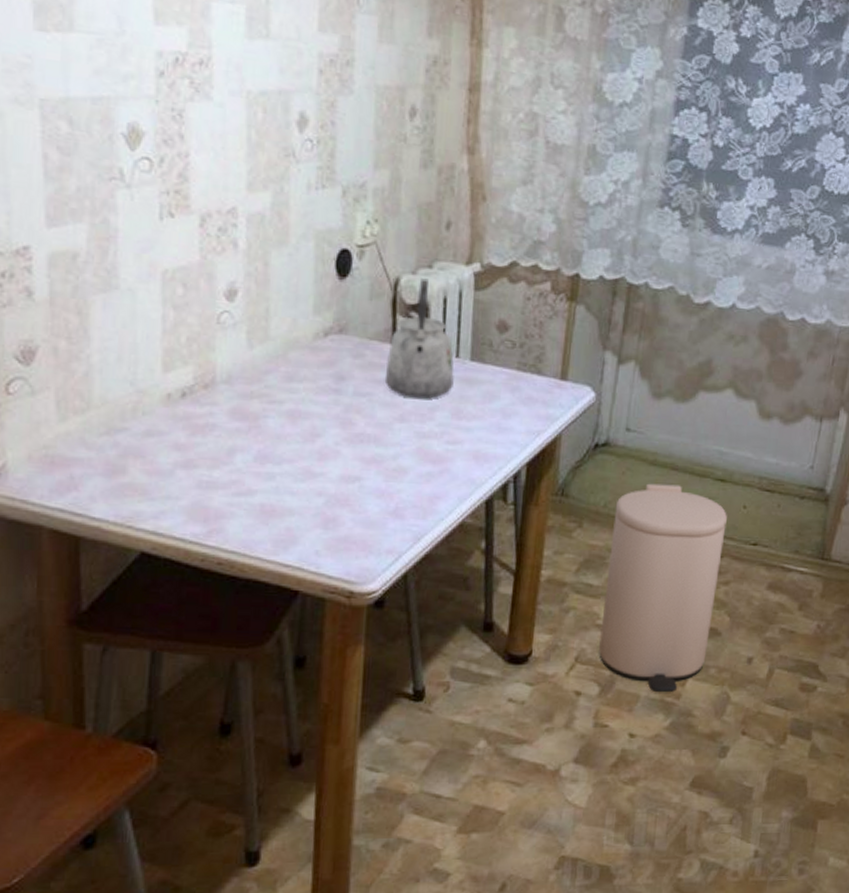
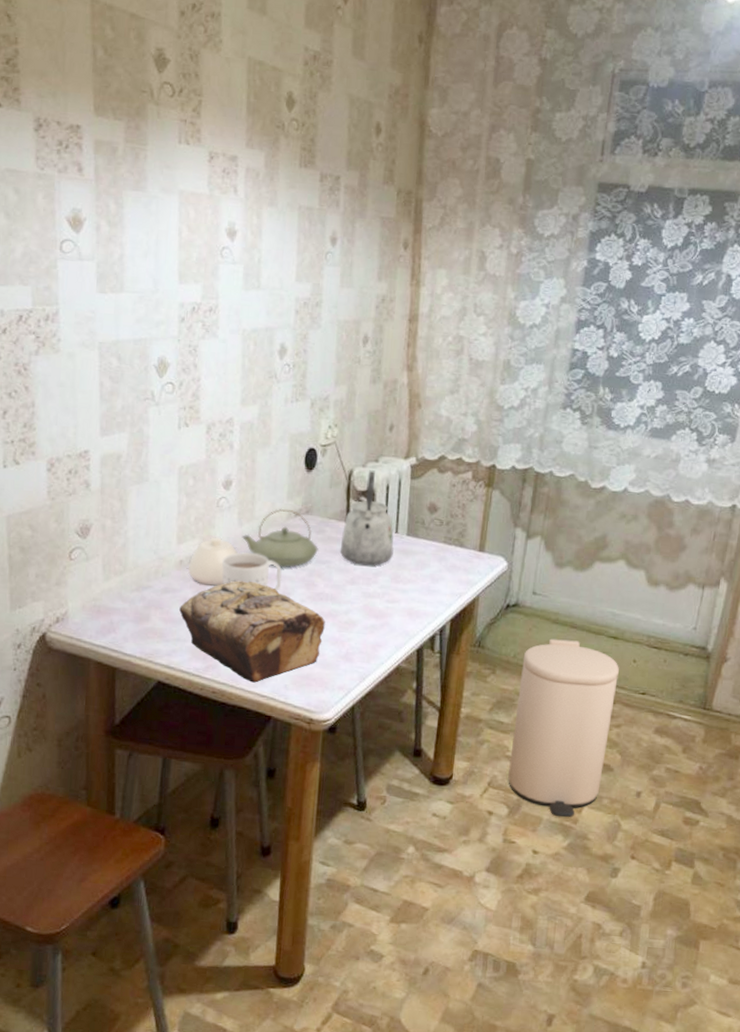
bread loaf: none [168,419,368,550] -> present [179,580,325,683]
sugar bowl: none [180,363,248,427] -> present [188,537,238,586]
mug: none [225,383,309,432] -> present [221,552,282,591]
teapot: none [252,325,356,403] -> present [241,508,318,568]

